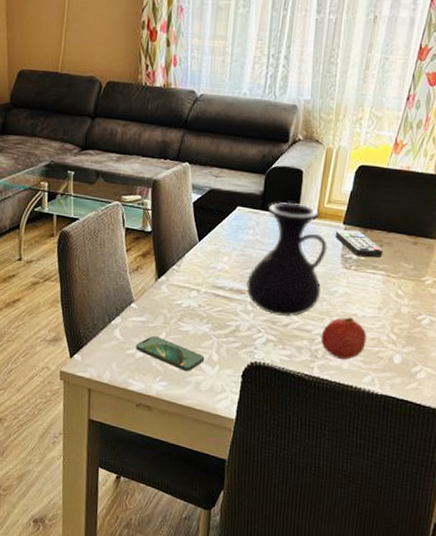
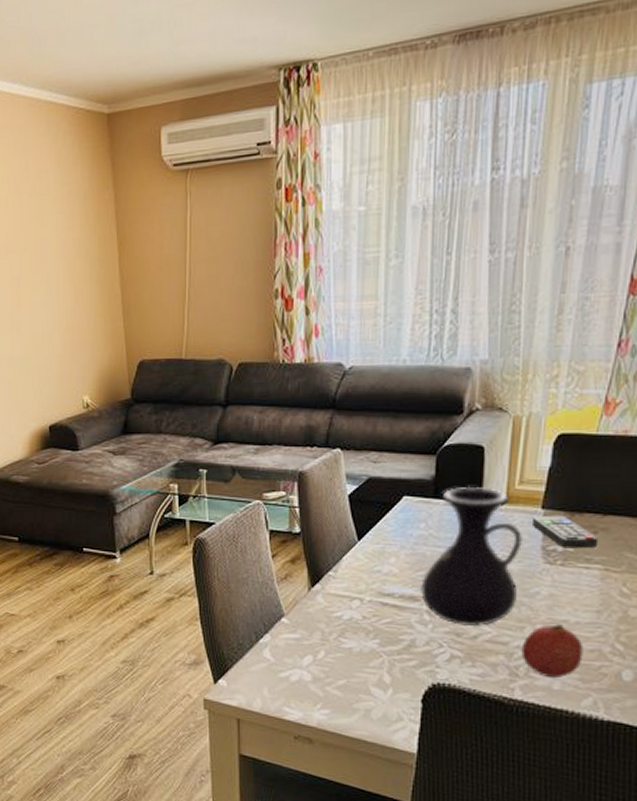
smartphone: present [136,336,205,371] -> none [290,655,374,696]

